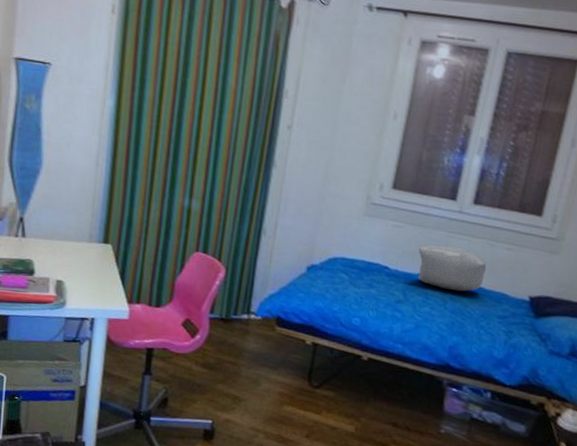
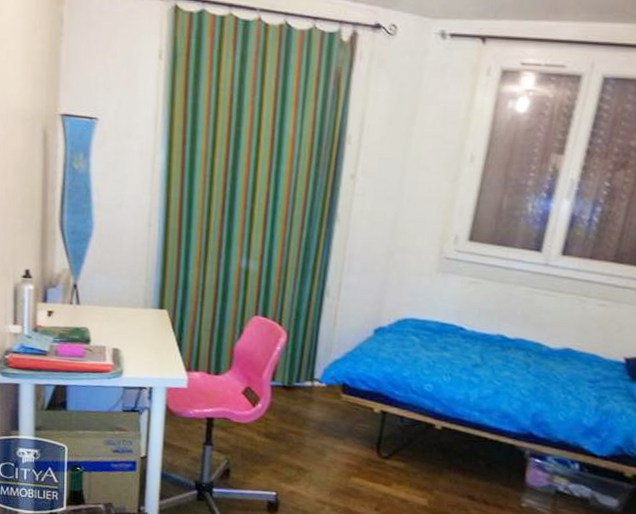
pillow: present [418,244,487,292] -> none [498,301,576,354]

